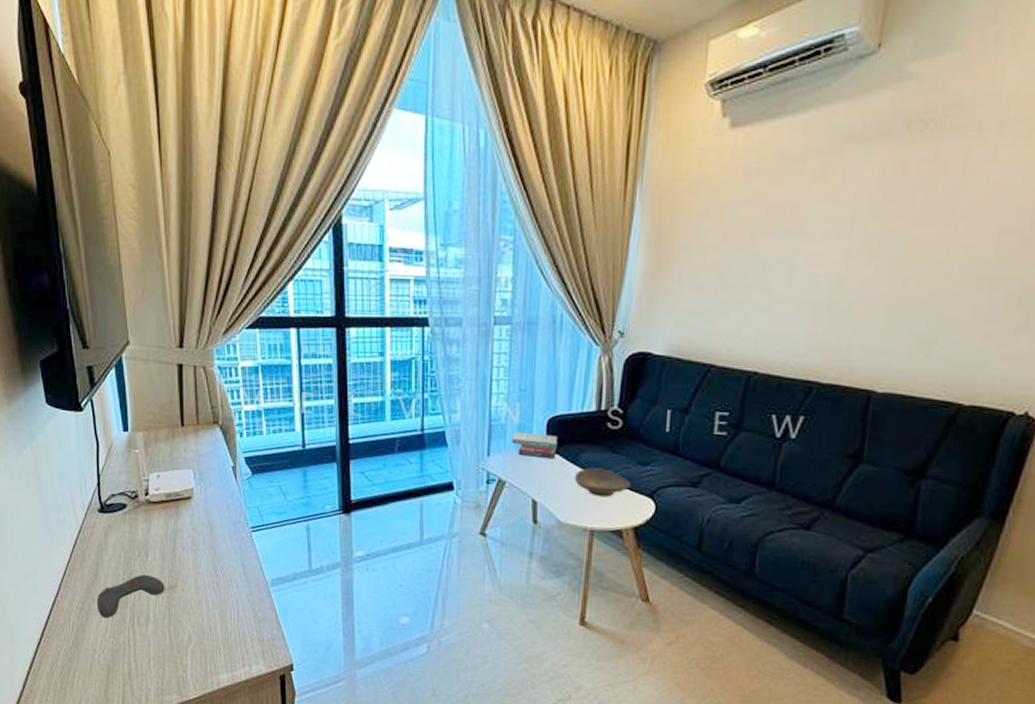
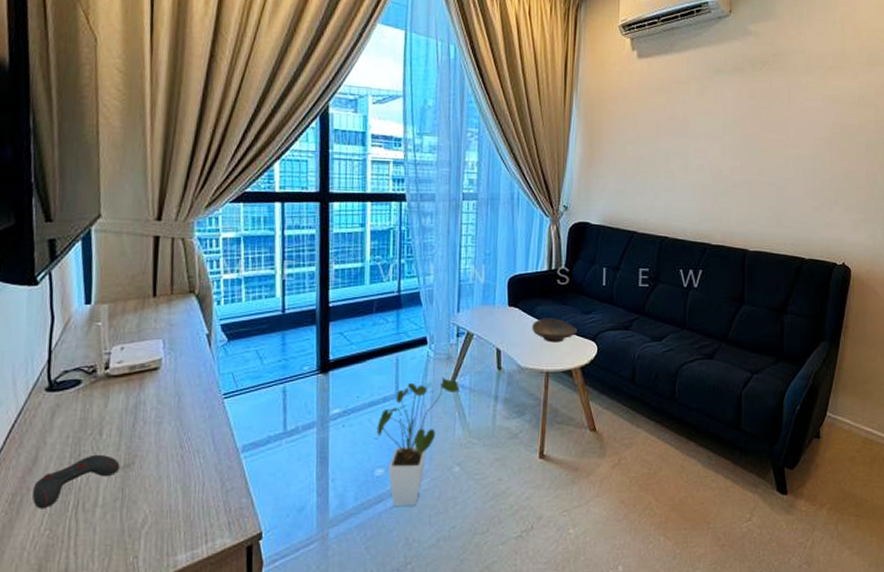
house plant: none [401,526,491,659] -> present [376,377,461,507]
books: present [512,431,558,459] -> none [479,290,518,312]

